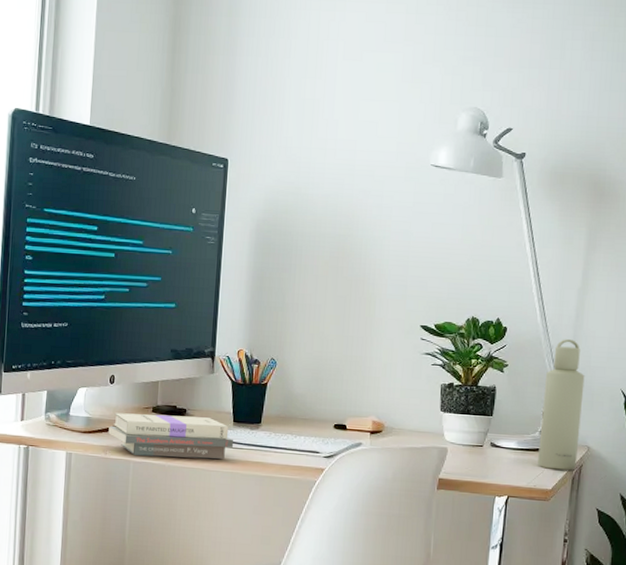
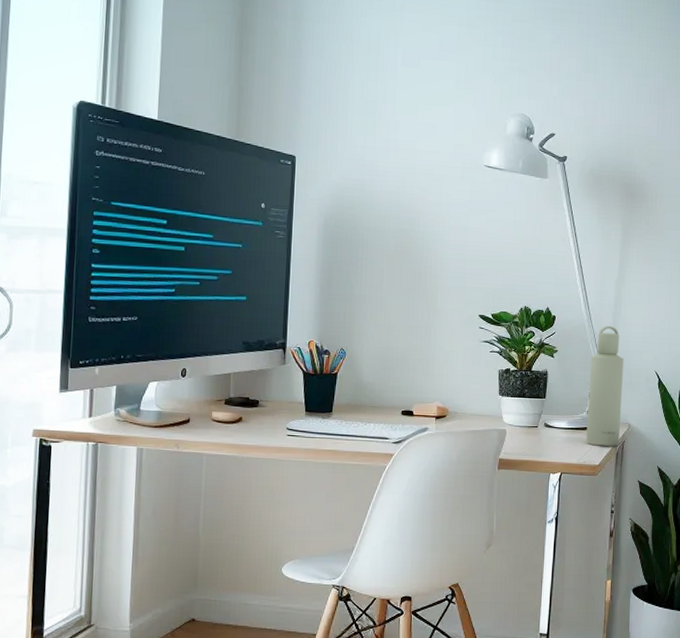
books: present [108,412,234,459] -> none [181,406,307,449]

